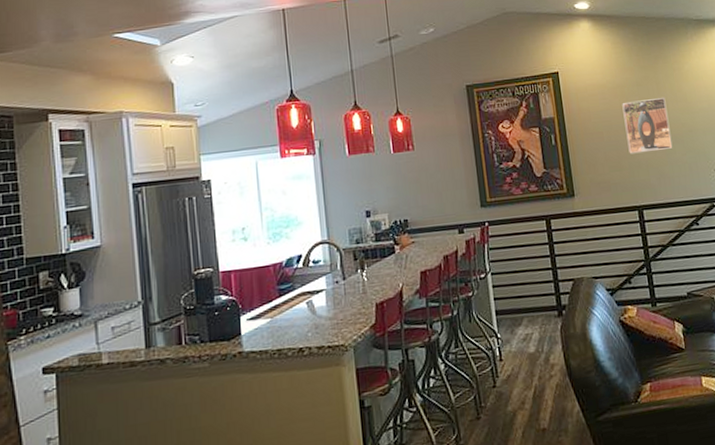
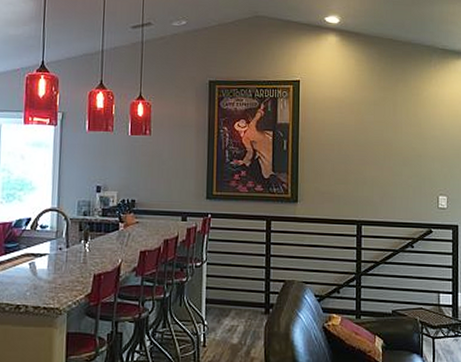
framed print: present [622,98,673,154] -> none [356,119,400,170]

